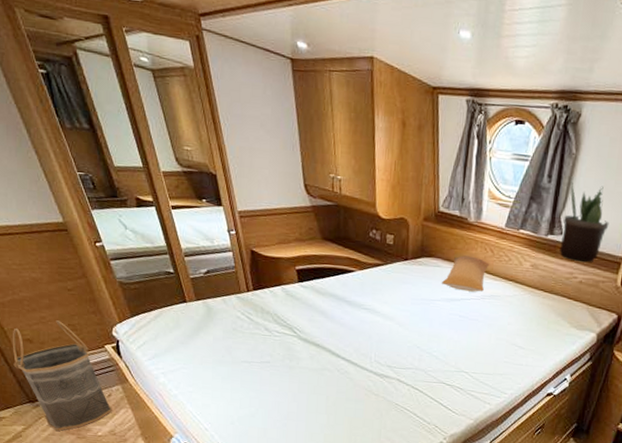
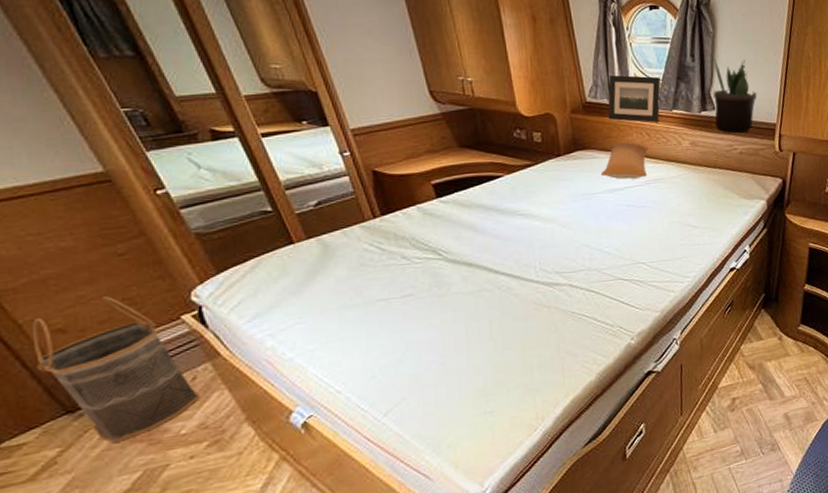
picture frame: none [457,188,514,240] -> present [608,75,661,123]

